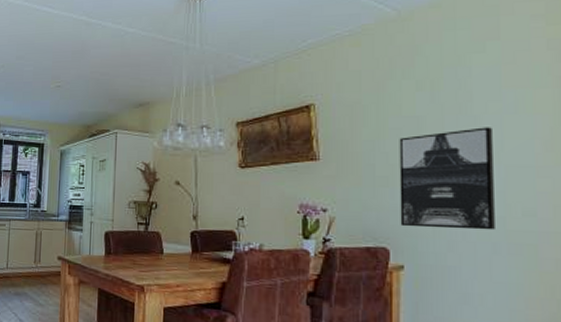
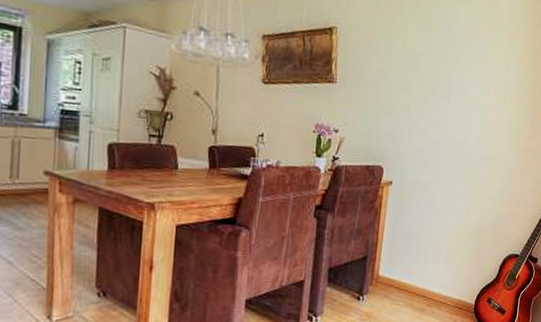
wall art: present [399,127,495,231] -> none [393,68,465,154]

